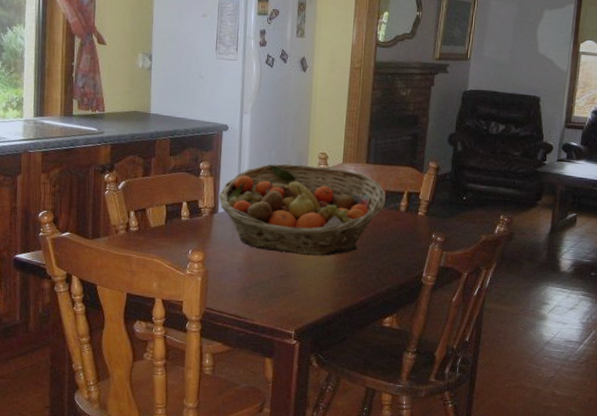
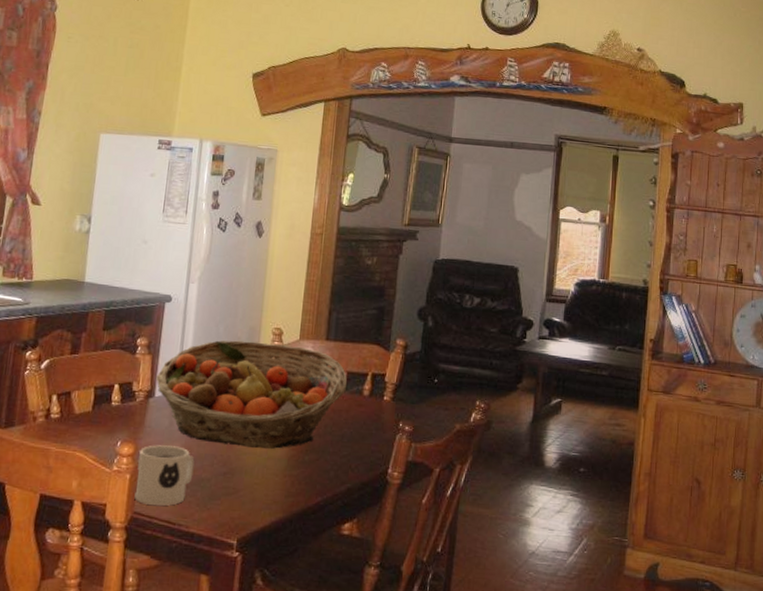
mug: none [206,253,256,303] -> present [134,445,195,506]

